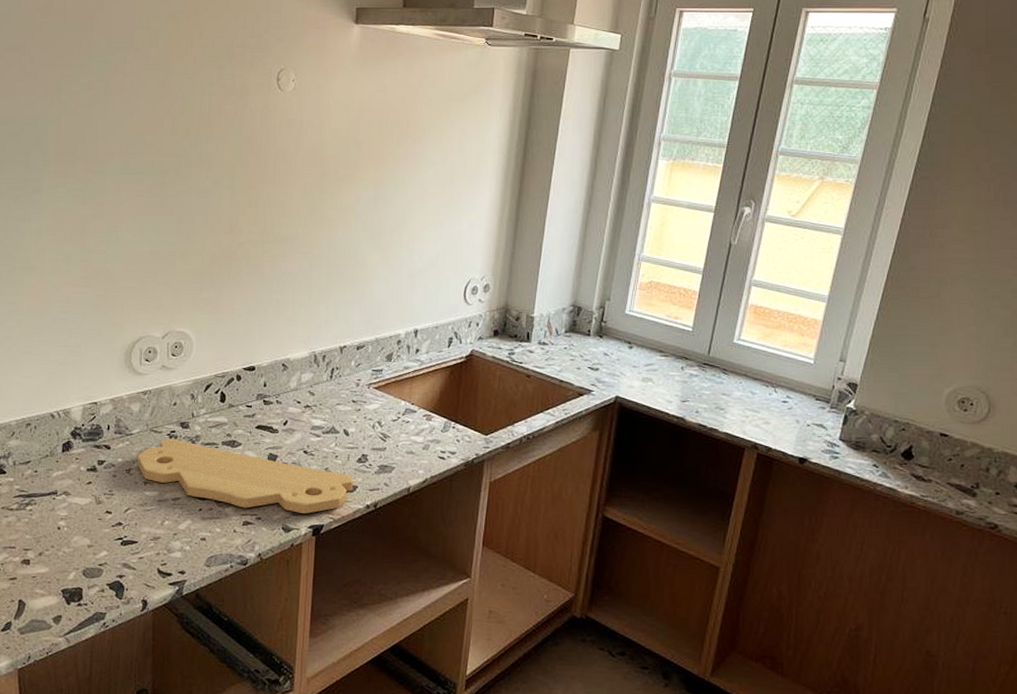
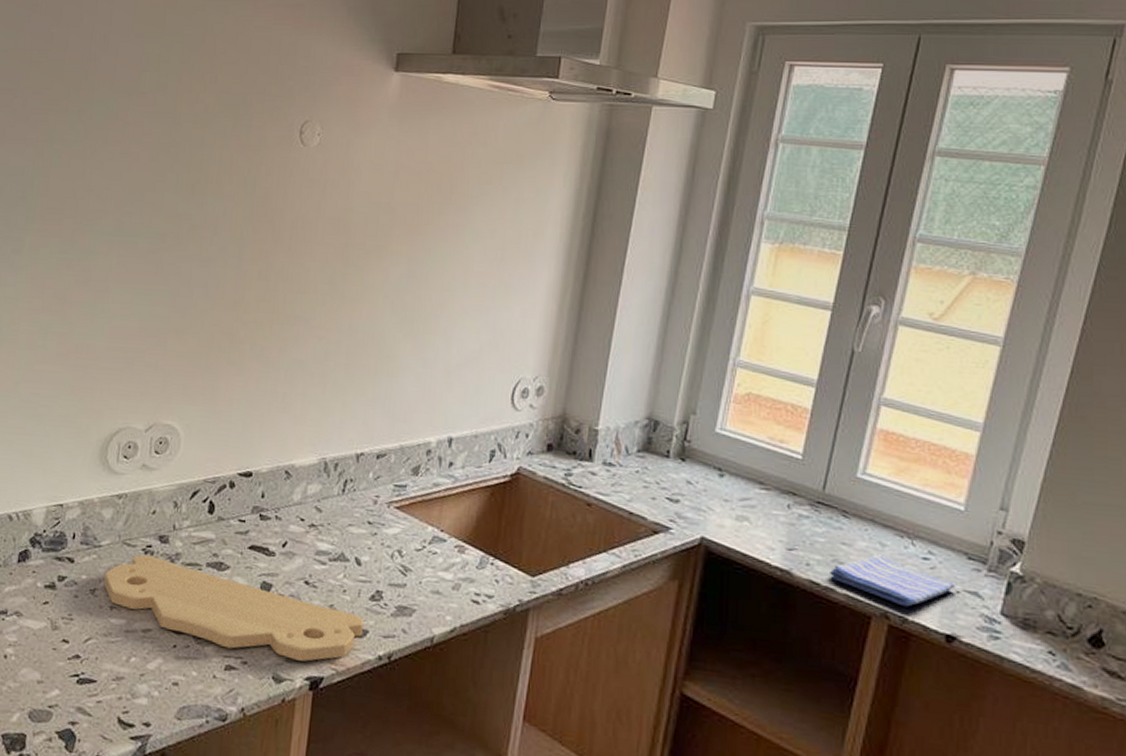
dish towel: none [714,400,806,439] -> present [830,553,955,607]

